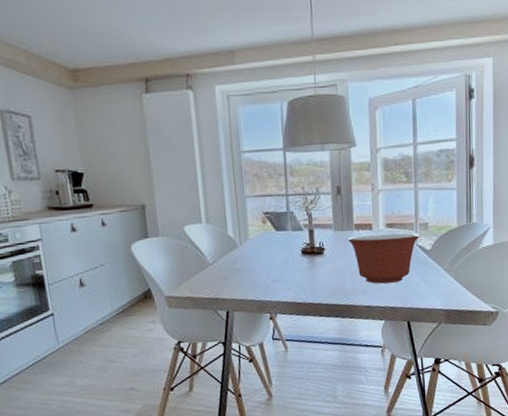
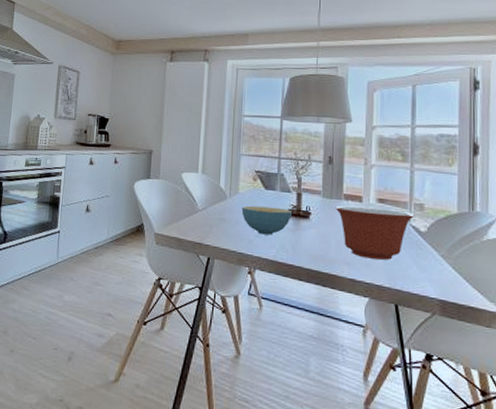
cereal bowl: none [254,248,306,279] -> present [241,205,292,235]

